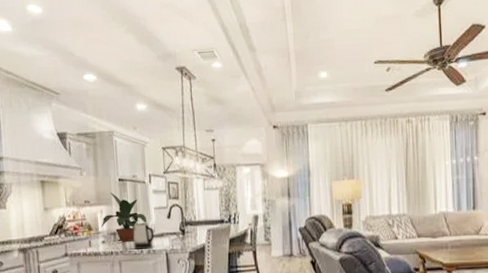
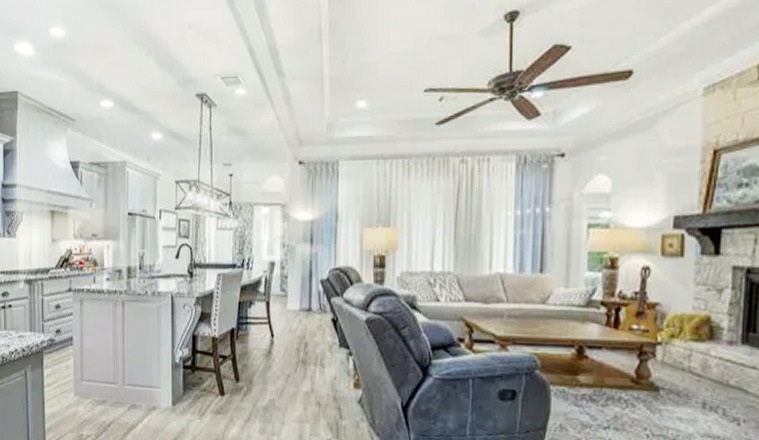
potted plant: present [101,192,147,242] -> none [107,226,154,281]
kettle: present [133,222,154,249] -> none [139,261,161,290]

